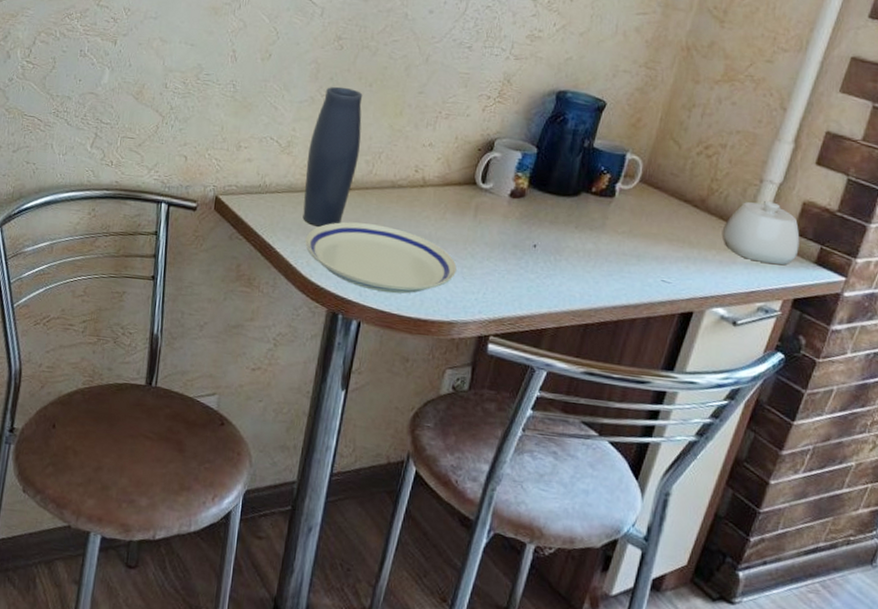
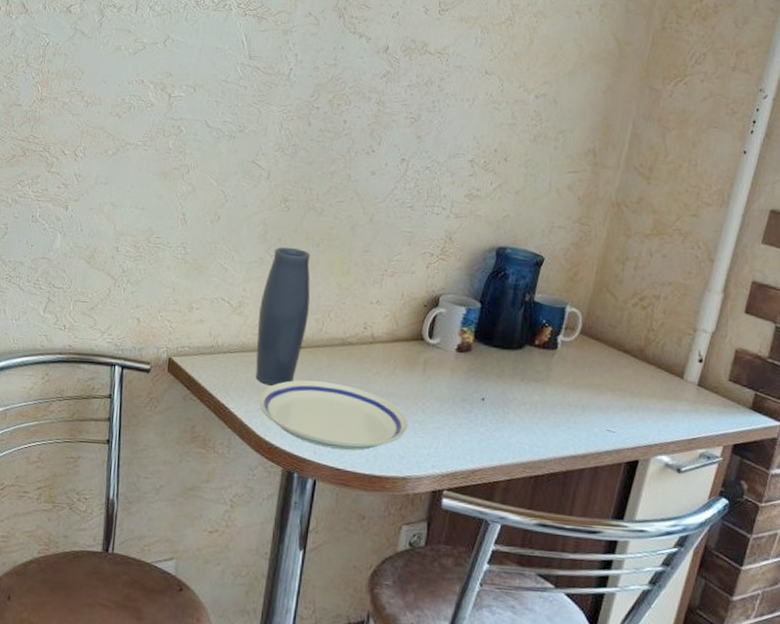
sugar bowl: present [721,201,800,266] -> none [661,350,735,412]

